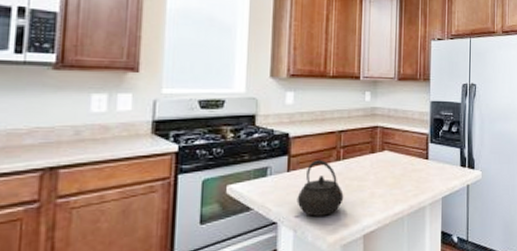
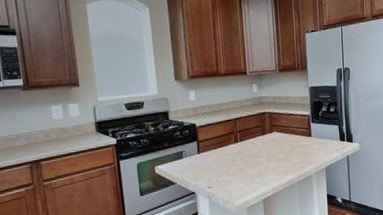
kettle: present [297,160,344,216] -> none [208,143,244,187]

